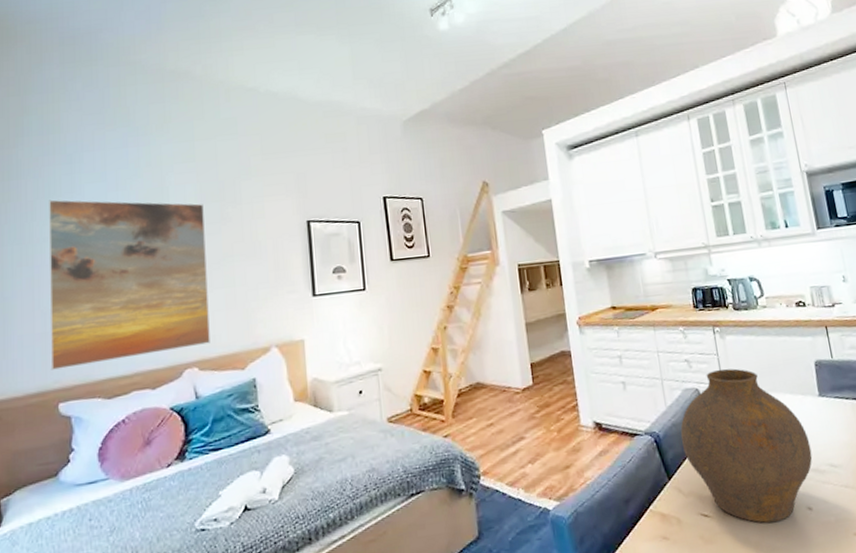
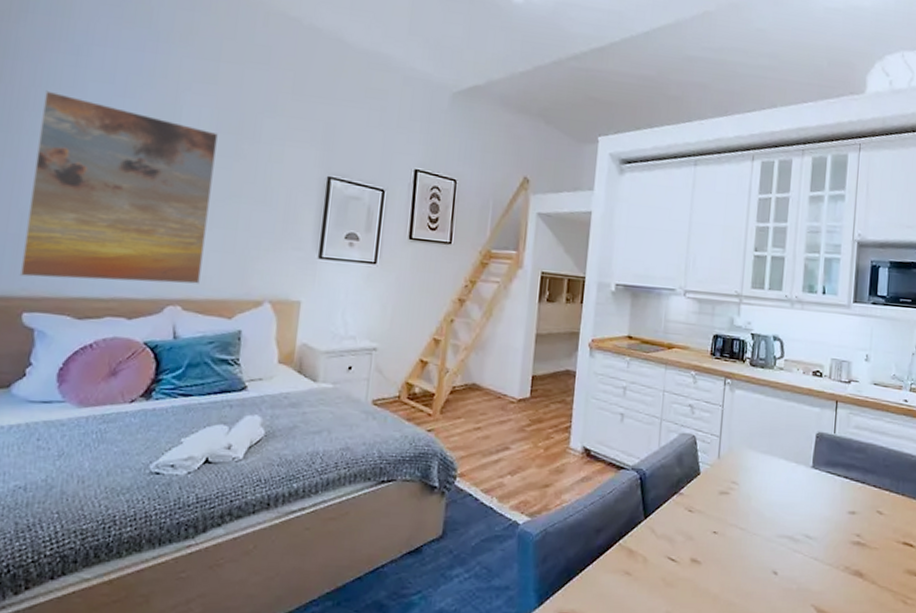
vase: present [680,368,813,523] -> none [666,421,792,579]

